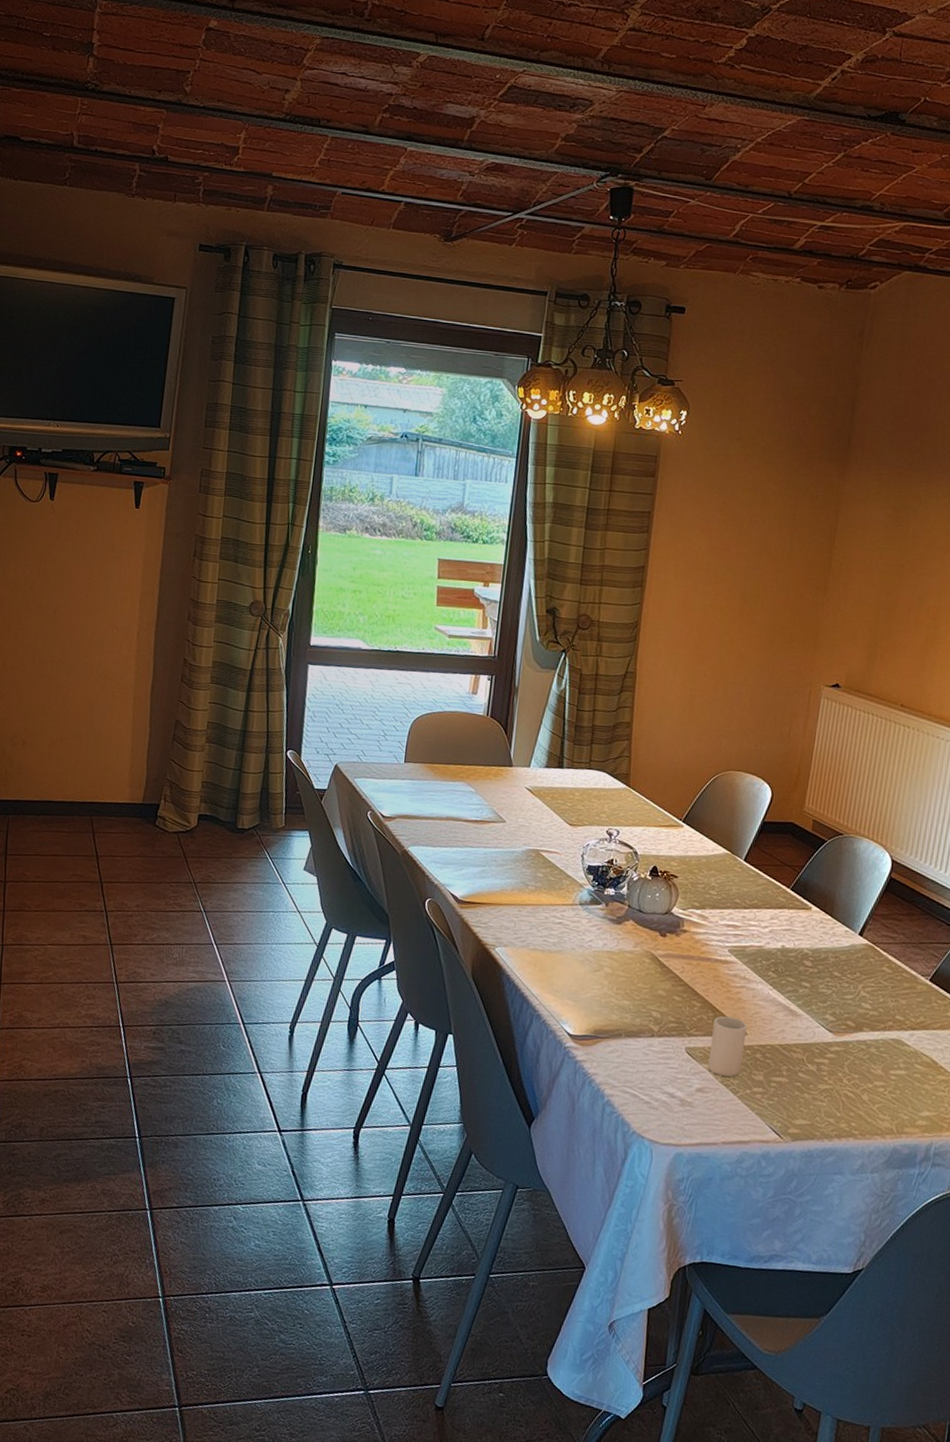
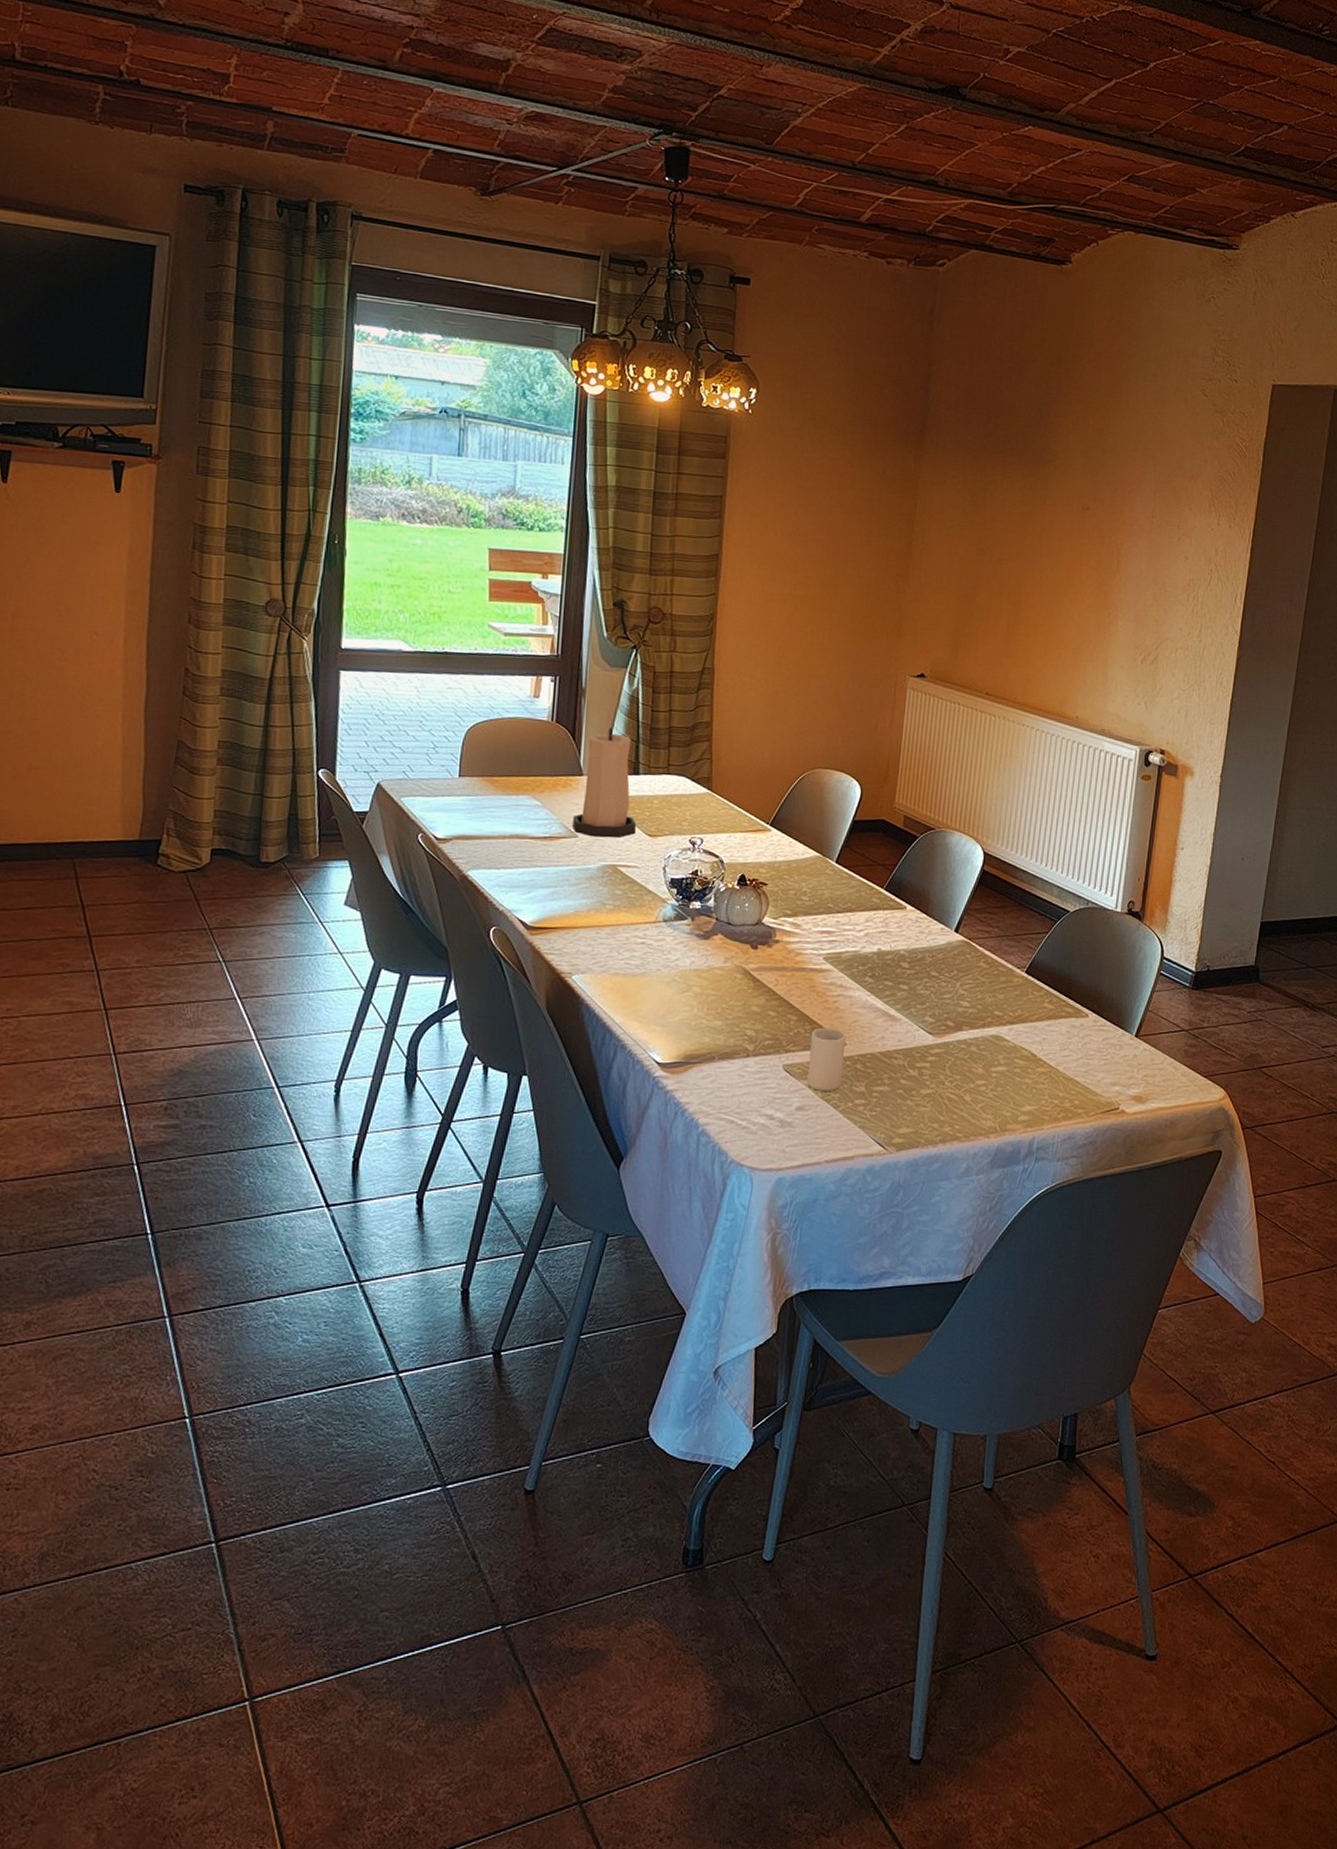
candle: none [502,723,559,825] -> present [573,727,637,838]

